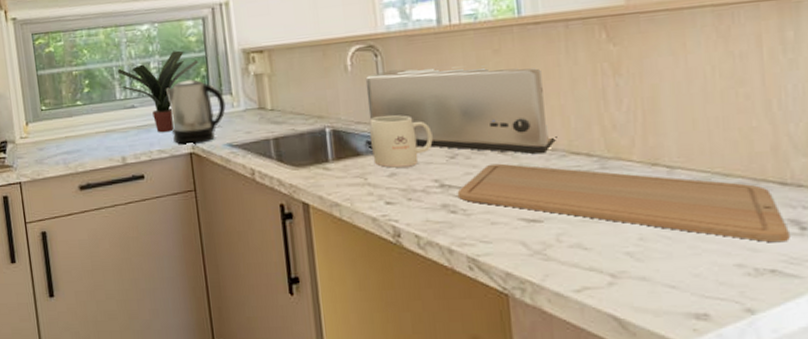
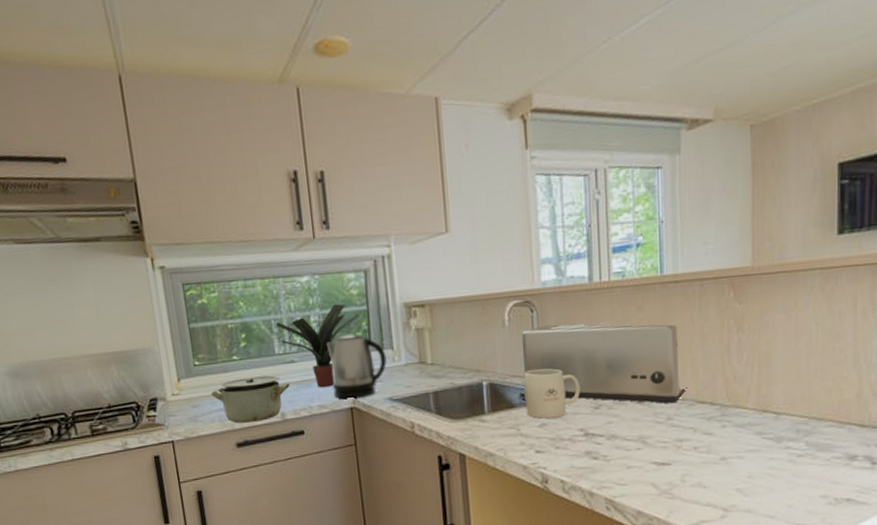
saucepan: none [56,120,131,167] -> present [211,375,290,424]
chopping board: present [457,163,790,243] -> none [599,412,863,476]

